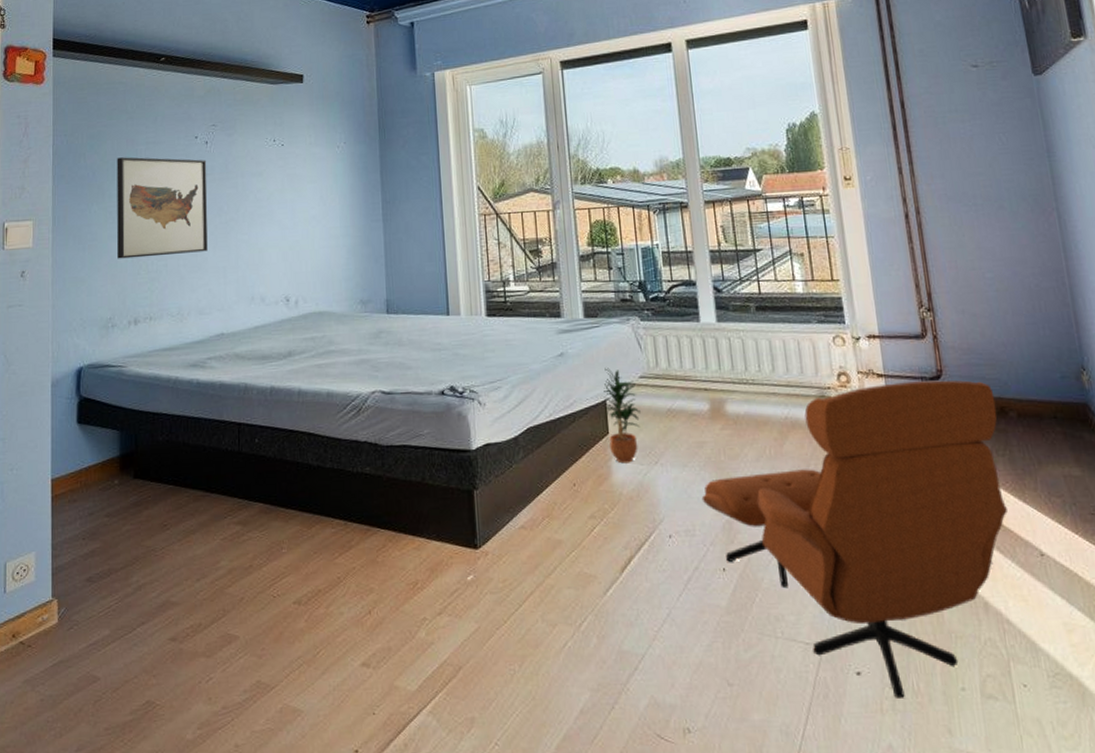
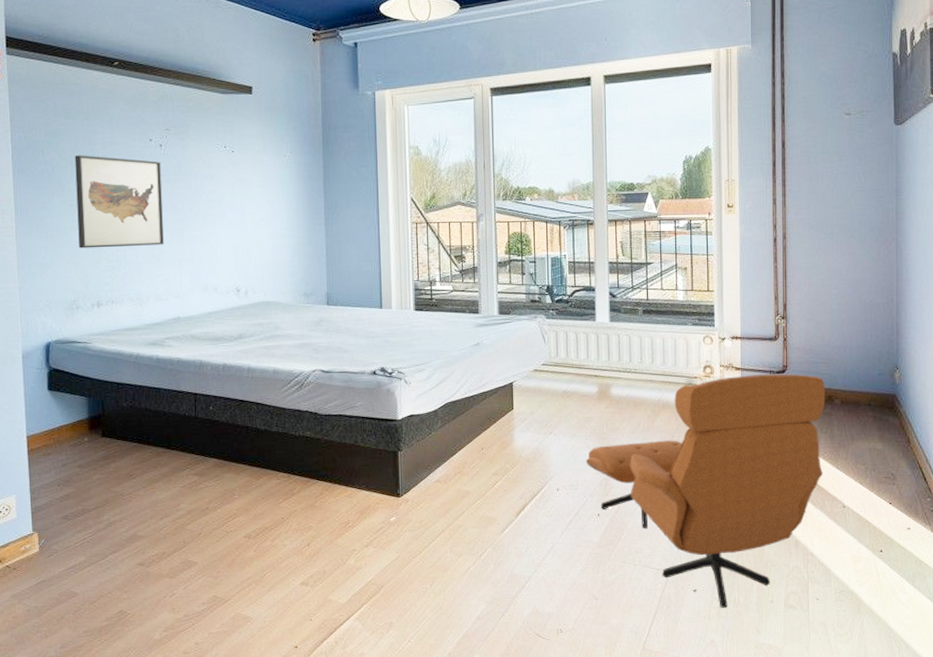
potted plant: present [603,368,641,464] -> none [510,356,541,433]

